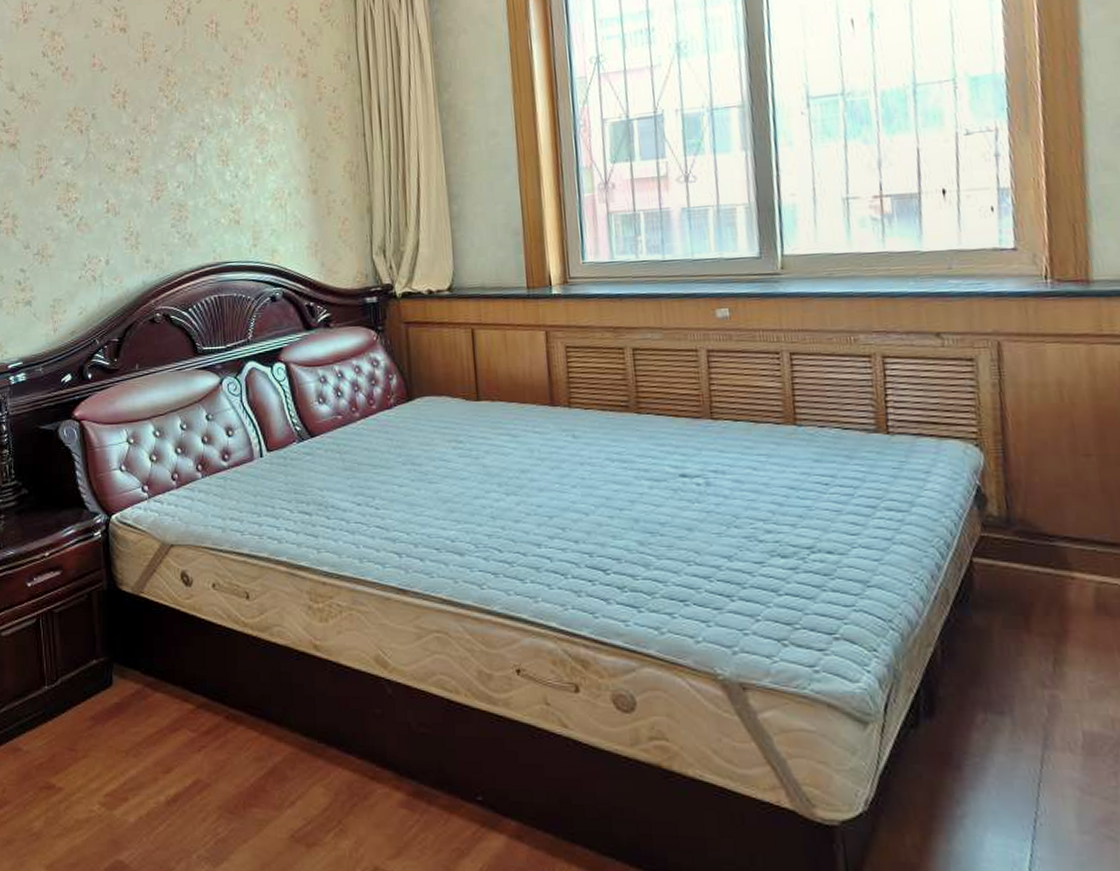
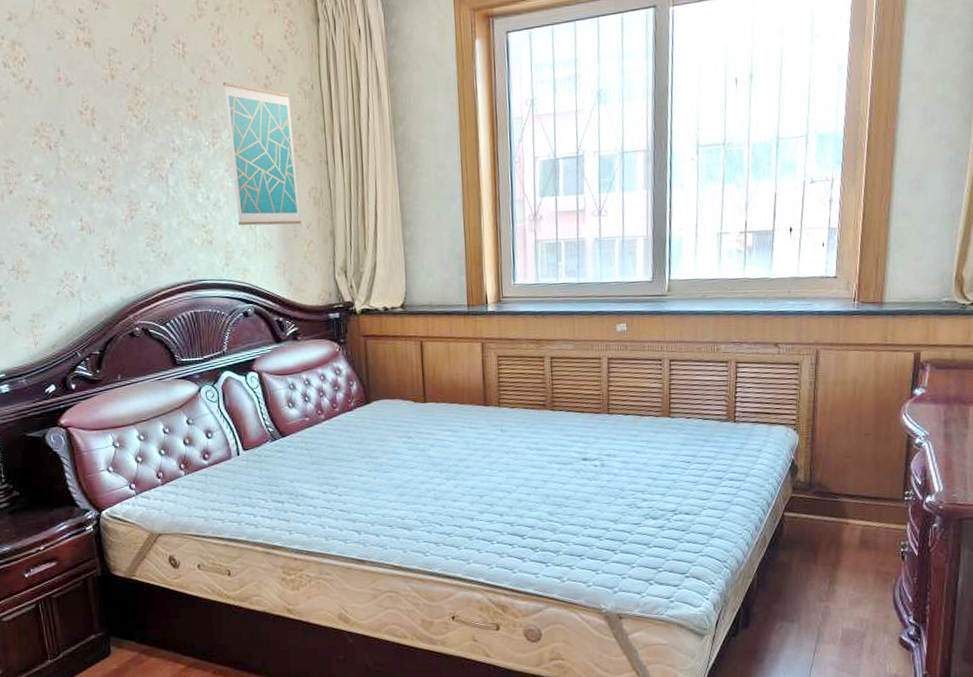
wall art: none [255,57,336,204] -> present [222,81,302,226]

